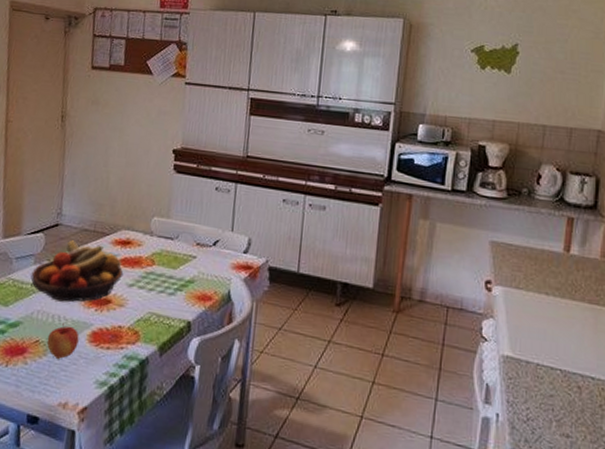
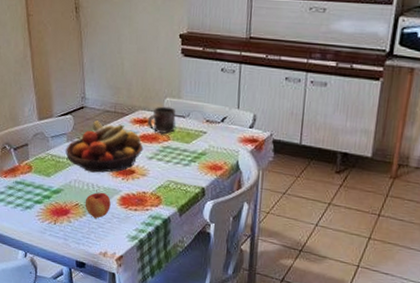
mug: none [130,226,164,258] -> present [147,106,176,134]

